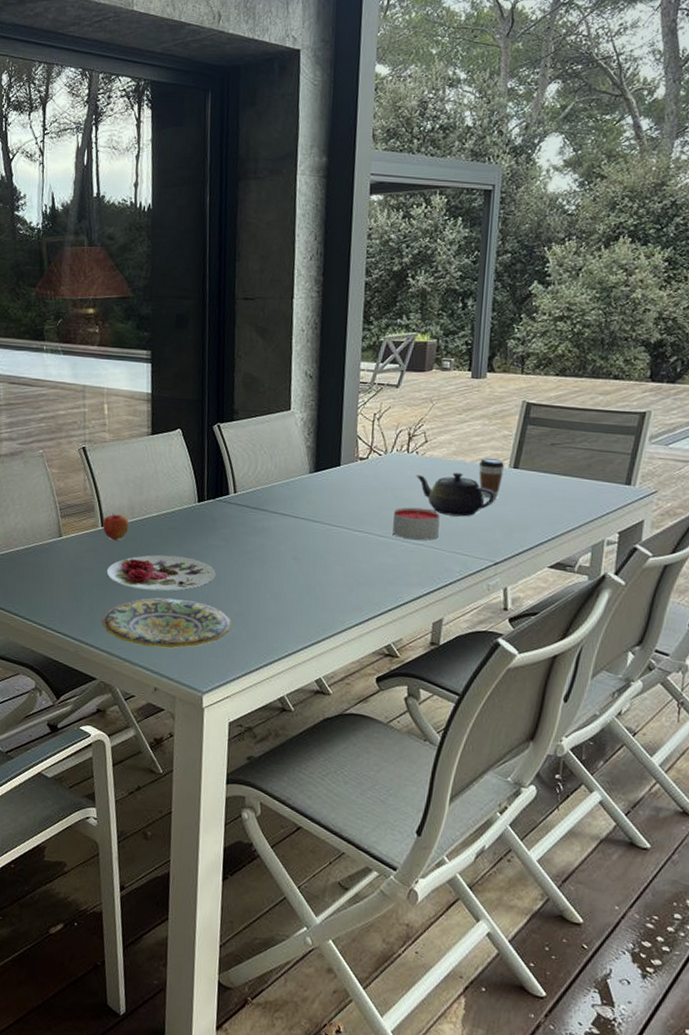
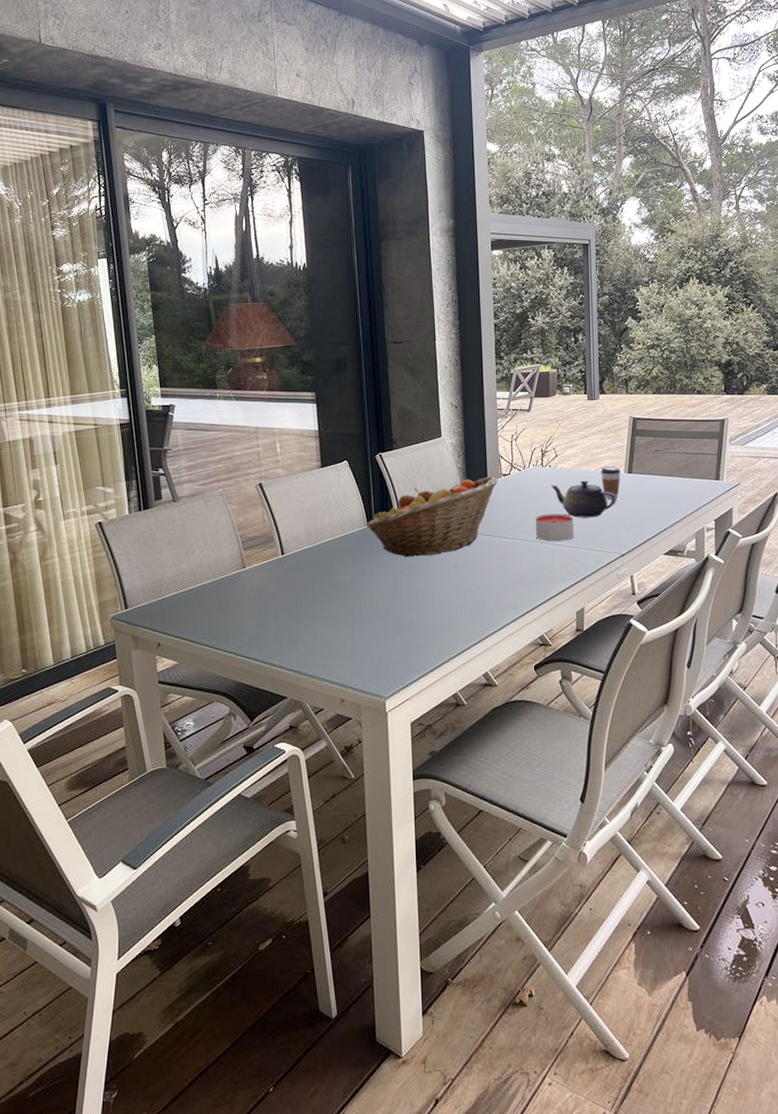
apple: present [102,513,129,541] -> none [283,542,307,567]
plate: present [102,598,232,648] -> none [288,614,406,661]
plate: present [106,555,216,591] -> none [289,575,388,609]
fruit basket: none [196,458,353,543] -> present [366,475,498,558]

